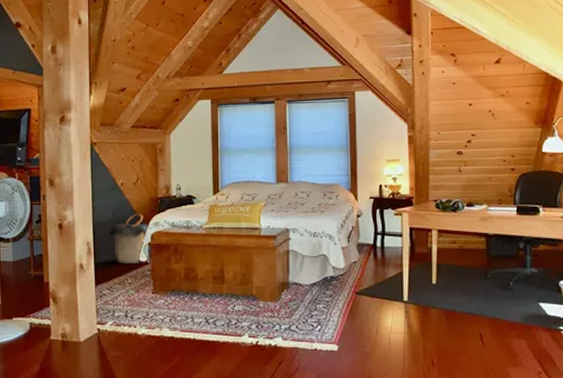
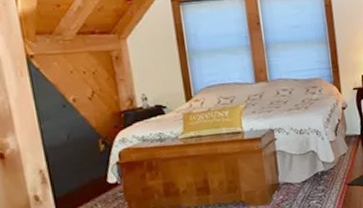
laundry hamper: present [109,214,151,263] -> none [65,131,117,189]

